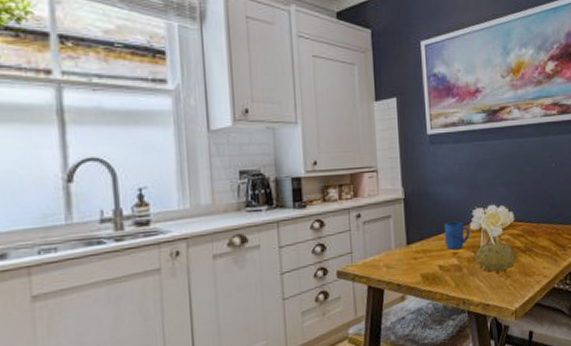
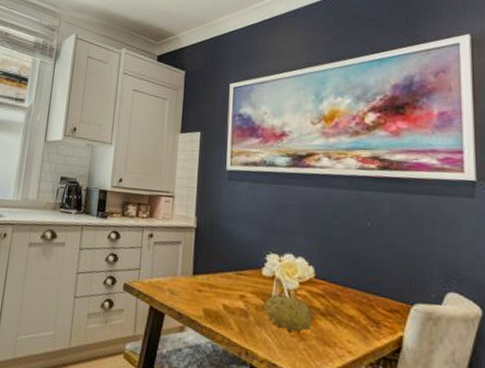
mug: present [444,221,470,250] -> none [232,261,261,294]

